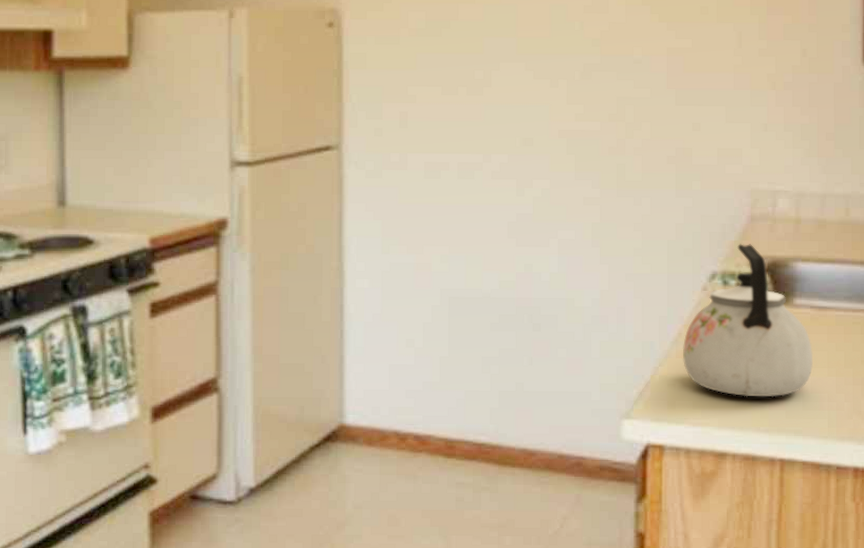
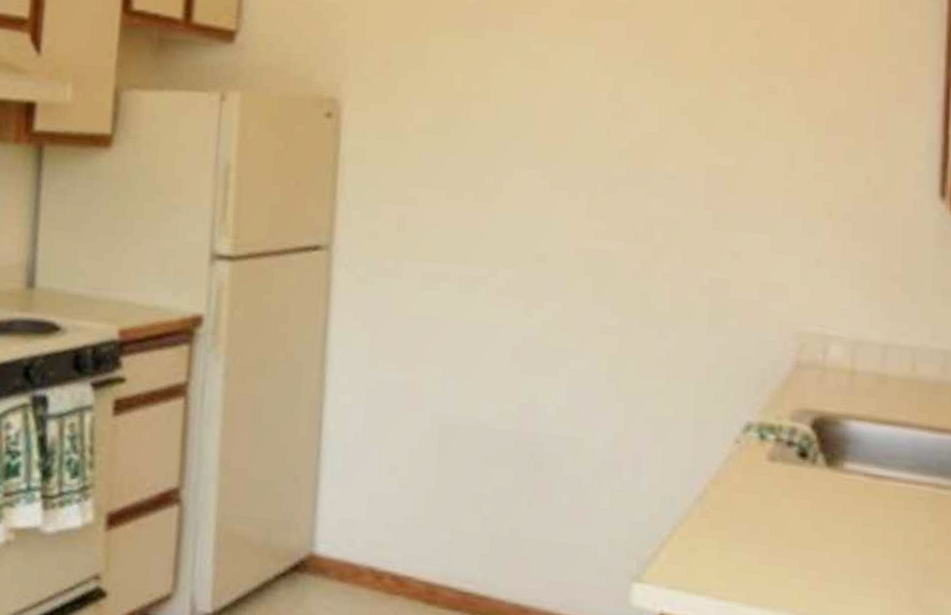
kettle: present [682,244,814,397] -> none [706,393,866,576]

